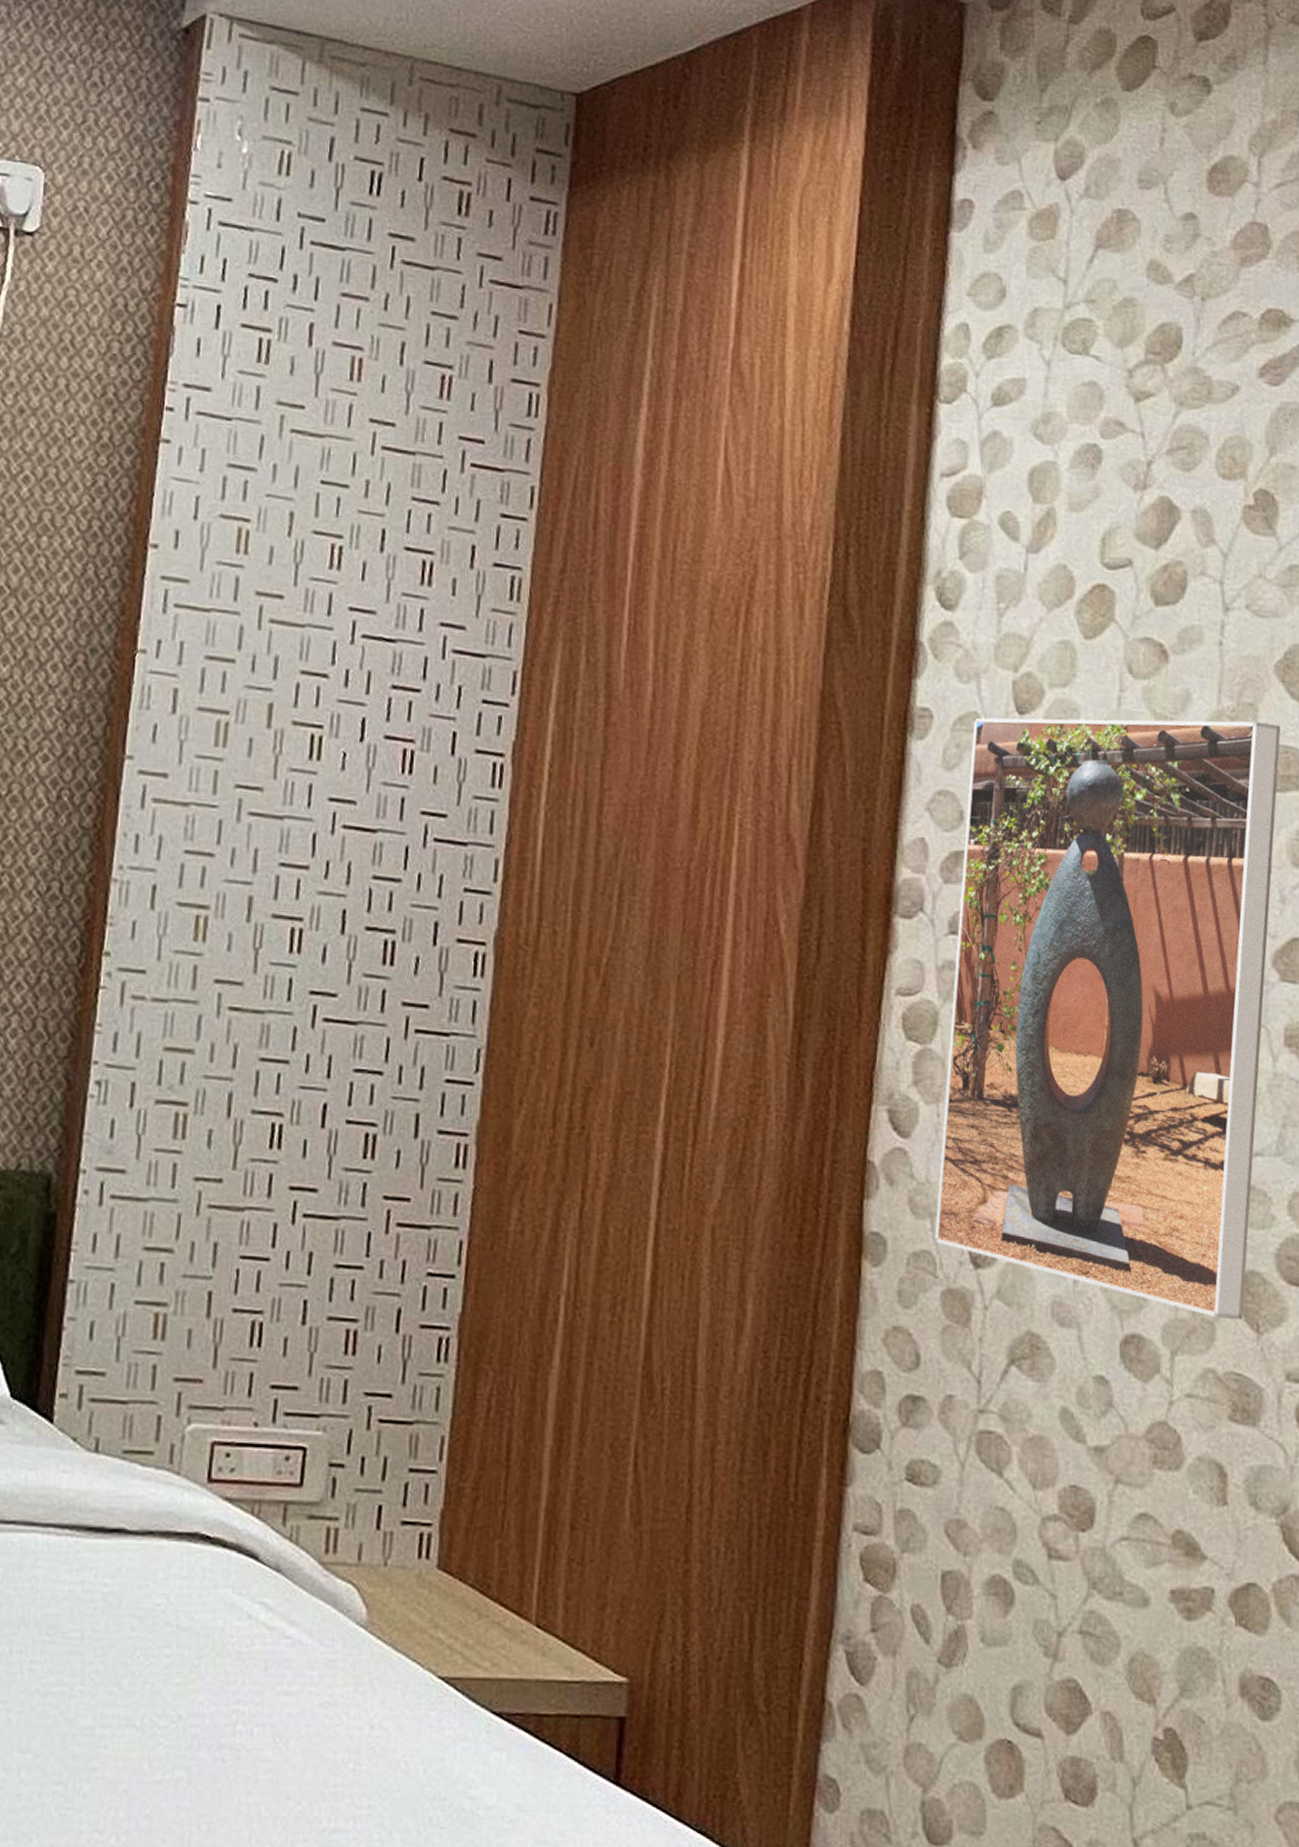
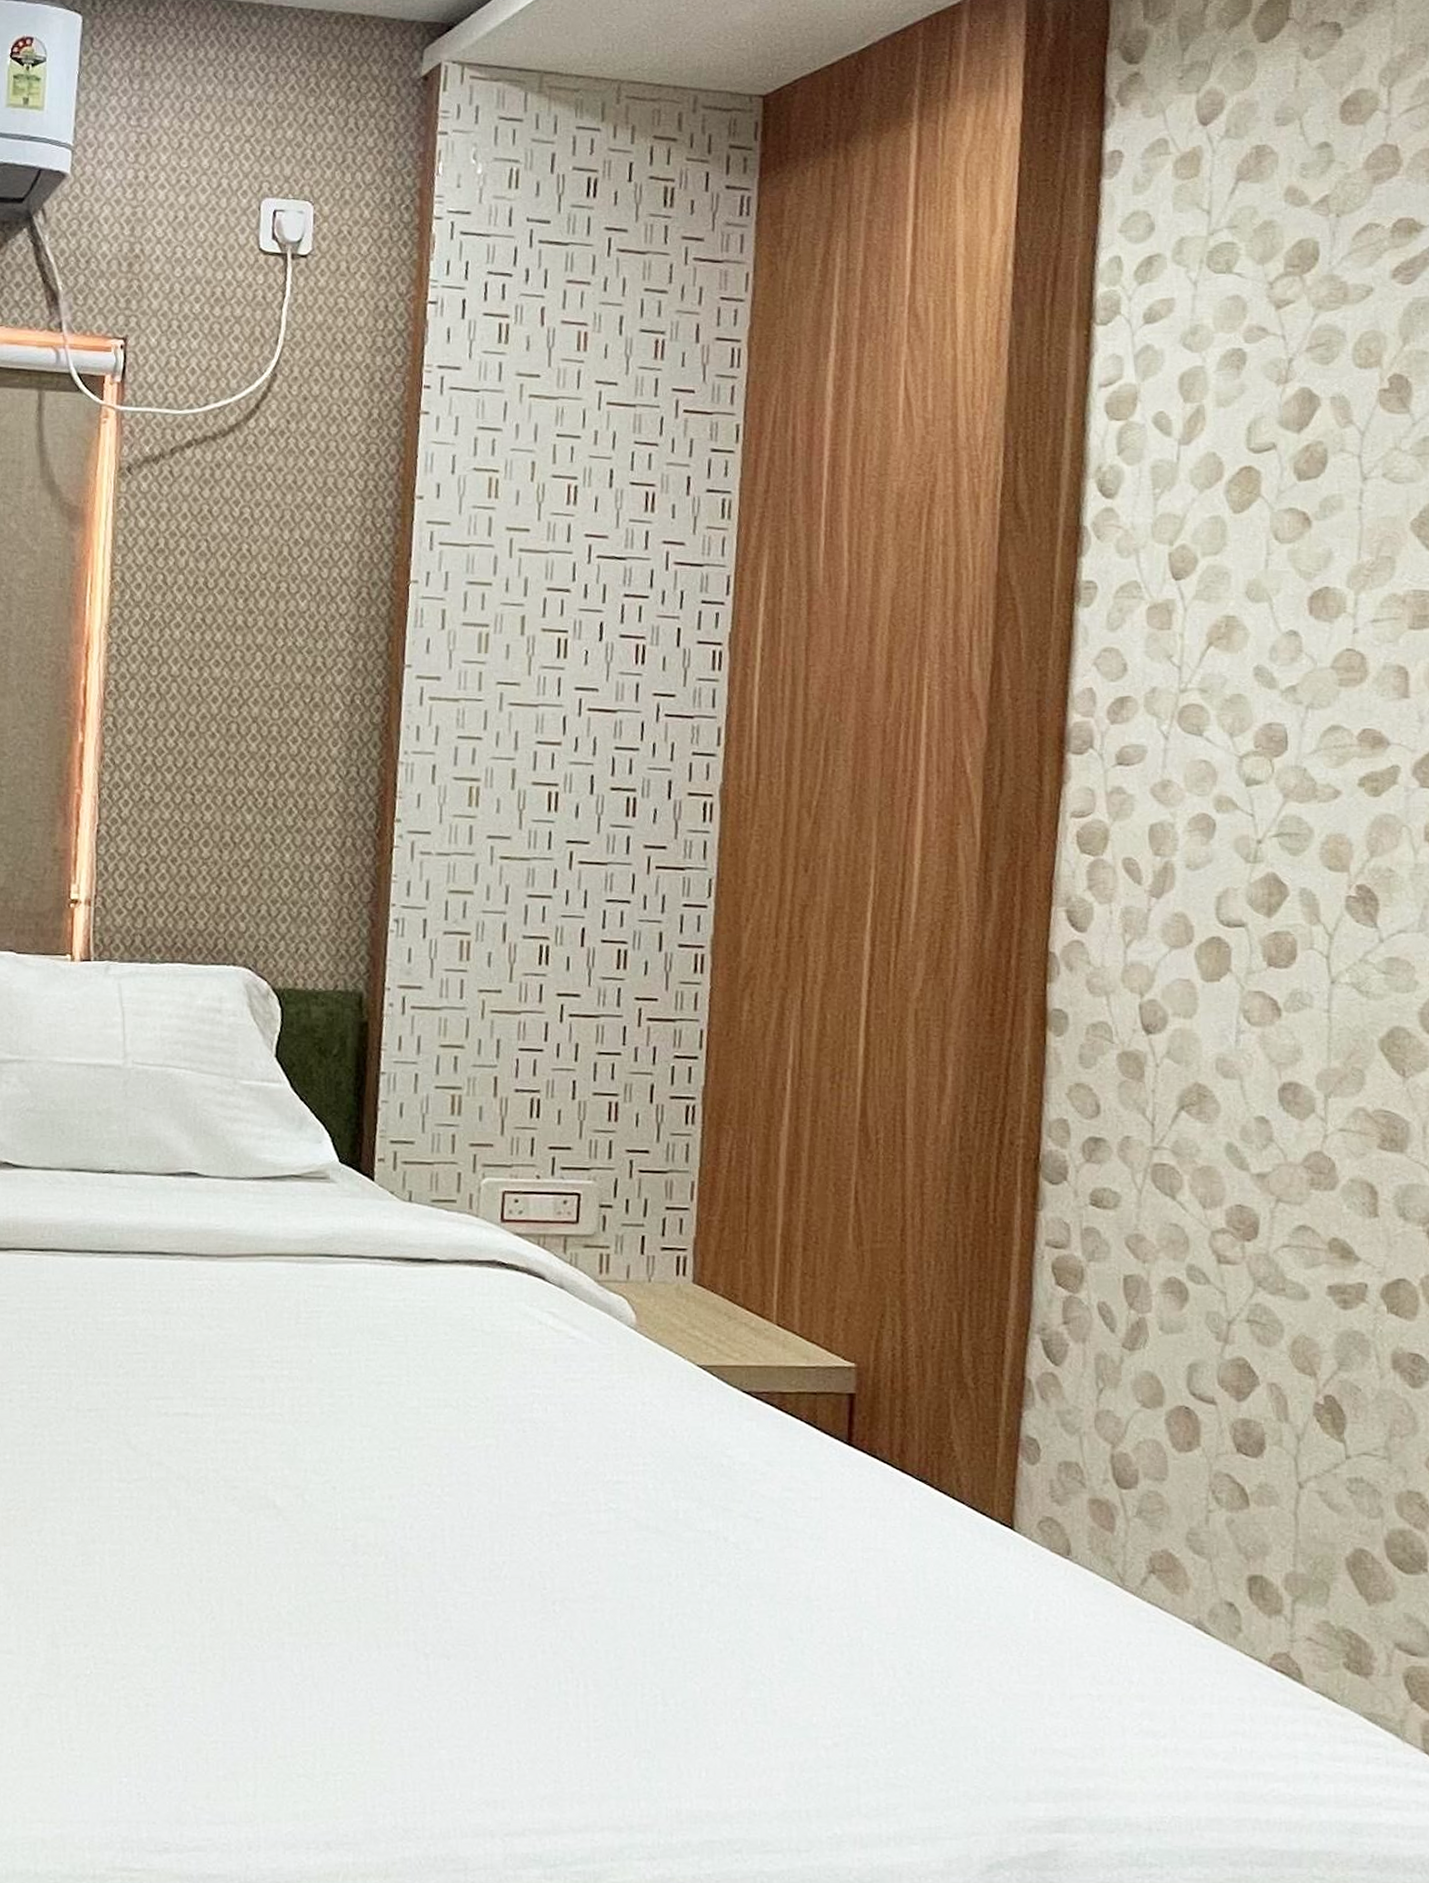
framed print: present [934,717,1281,1320] -> none [1110,572,1418,1067]

